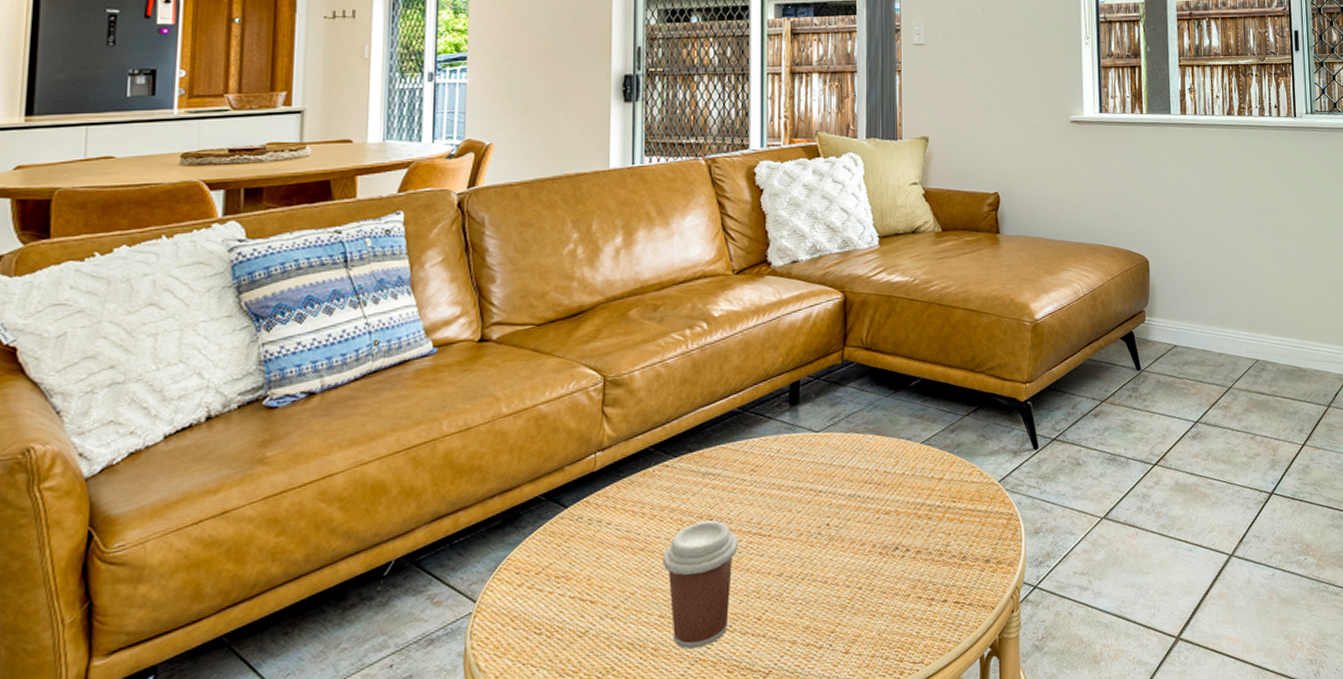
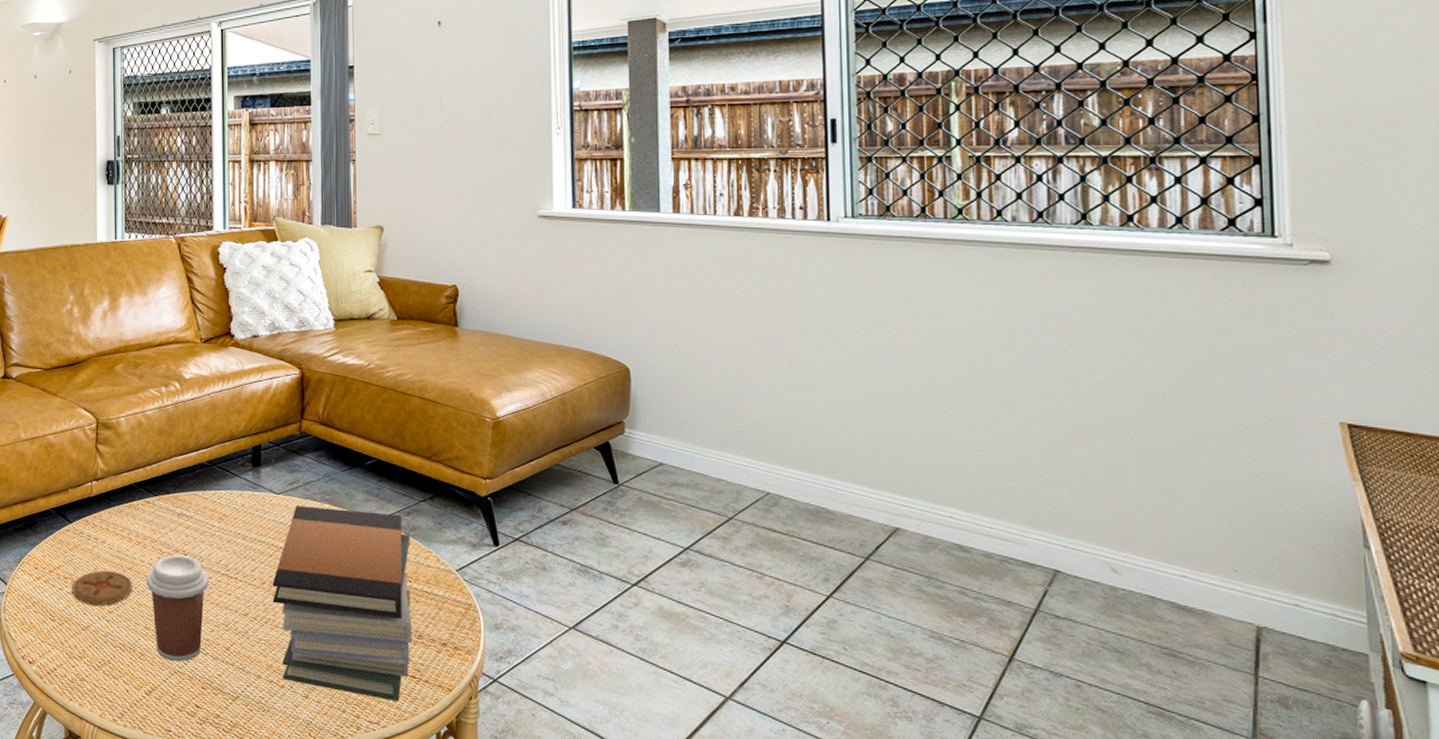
coaster: none [566,556,646,605] -> present [72,570,133,606]
book stack: none [810,433,956,640] -> present [272,506,412,701]

